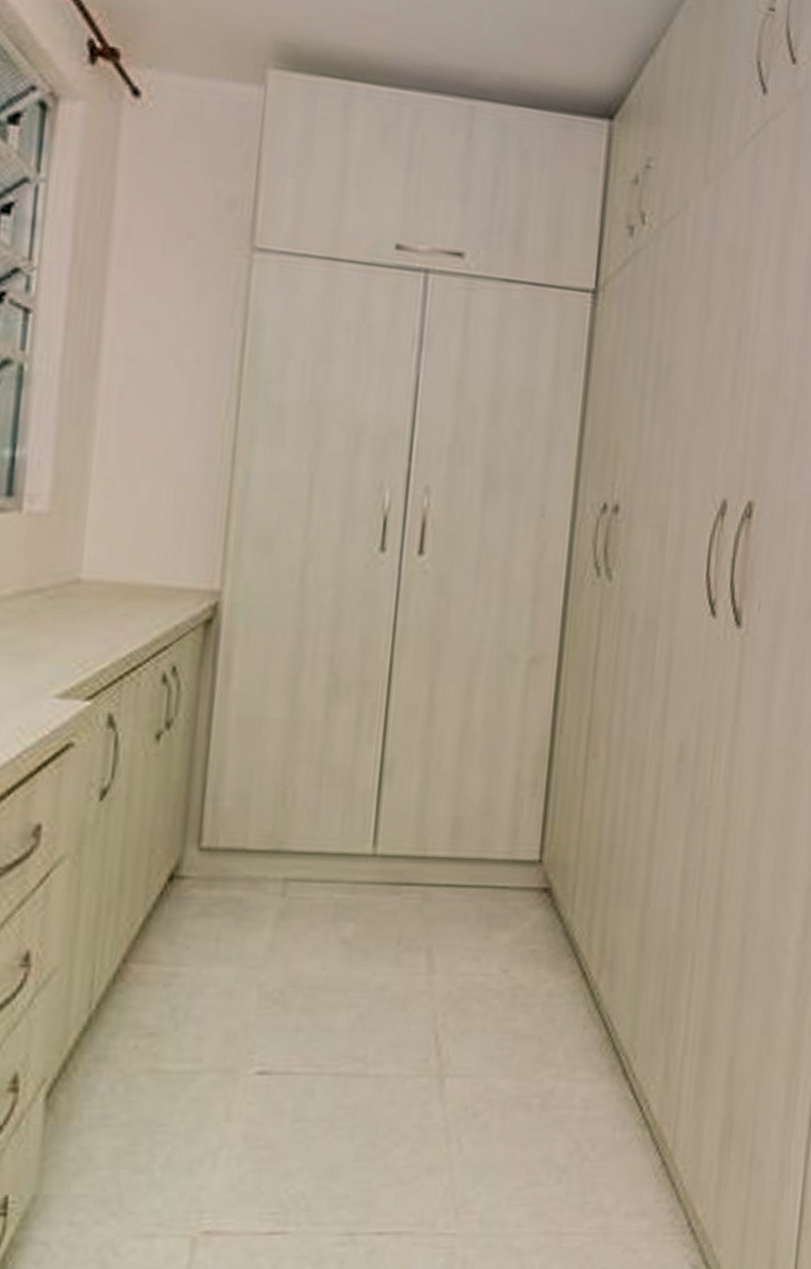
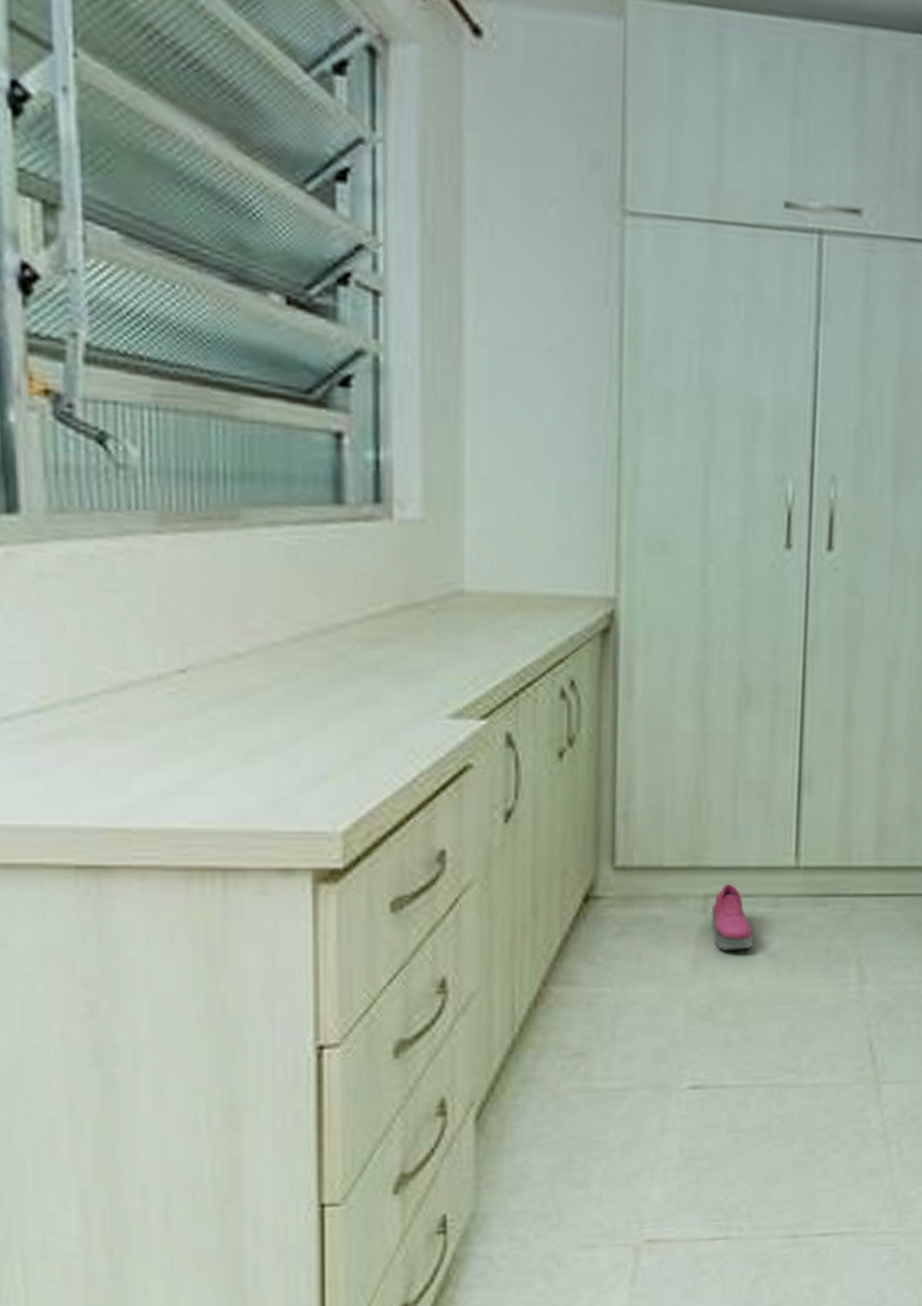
shoe: none [289,869,328,935] -> present [711,884,753,950]

